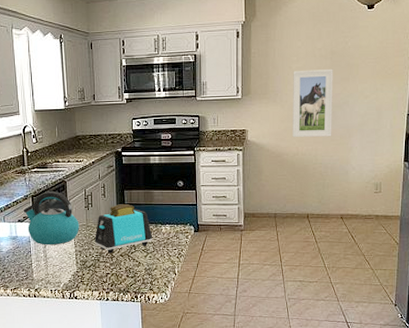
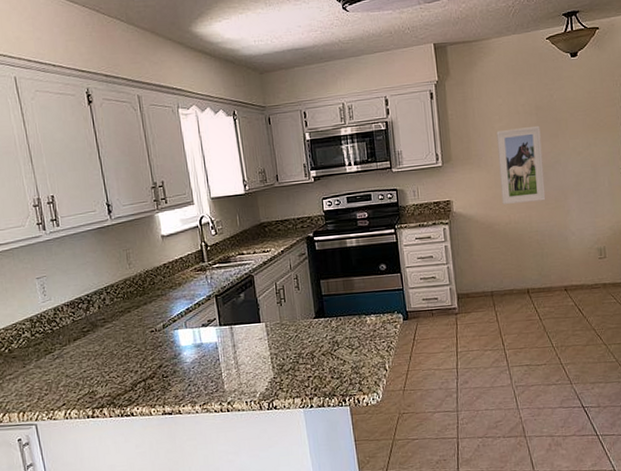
kettle: present [23,192,79,245] -> none [206,288,273,351]
toaster: present [95,204,153,254] -> none [291,295,357,354]

